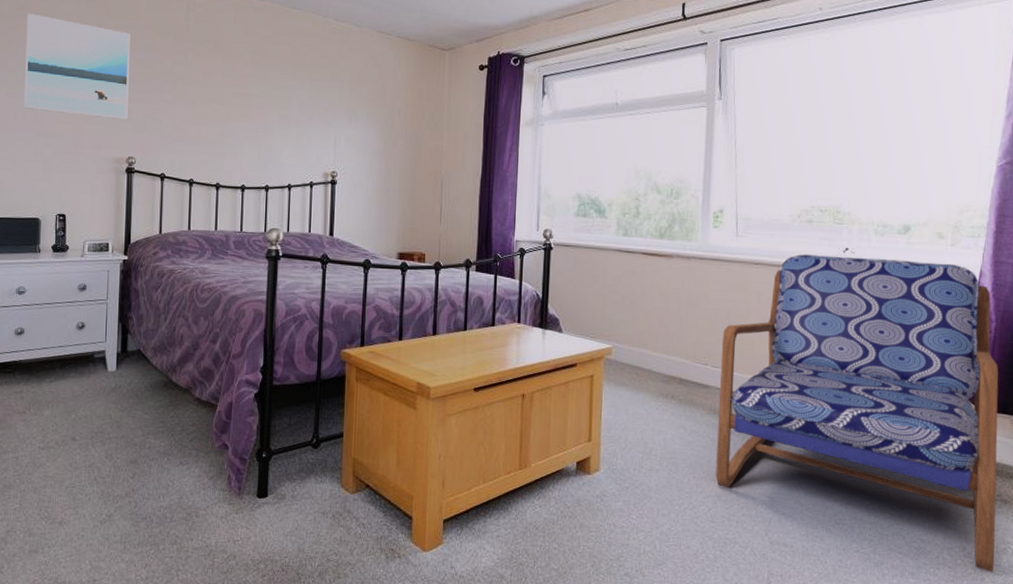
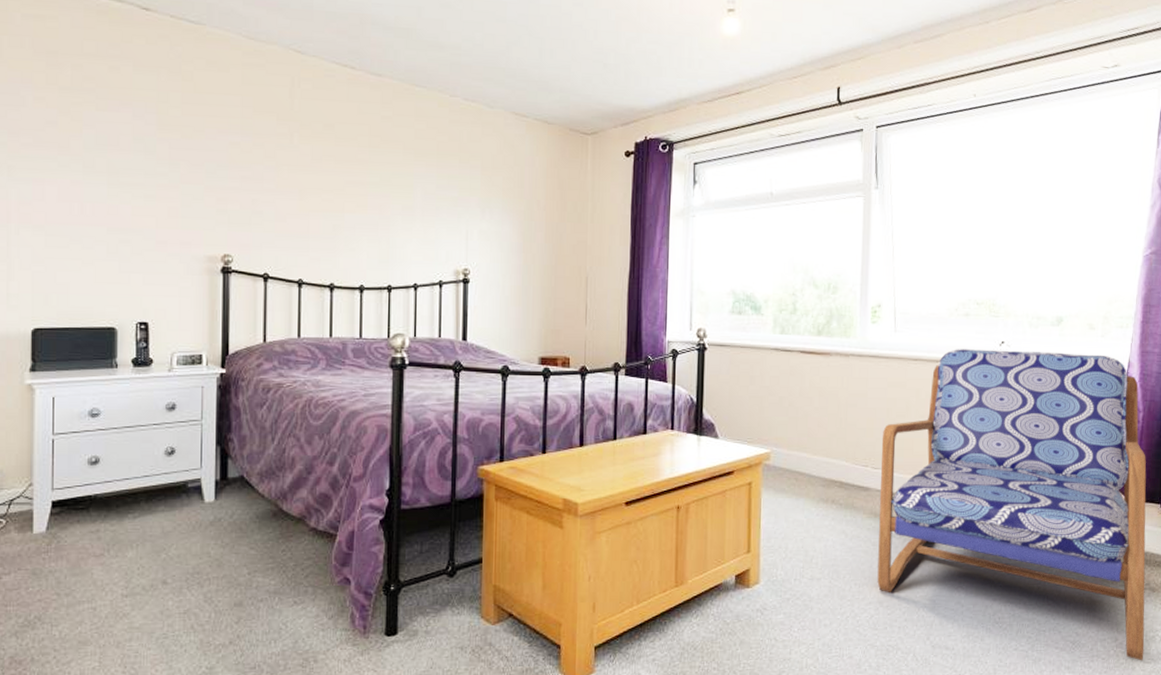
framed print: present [24,13,130,120] -> none [93,86,223,211]

